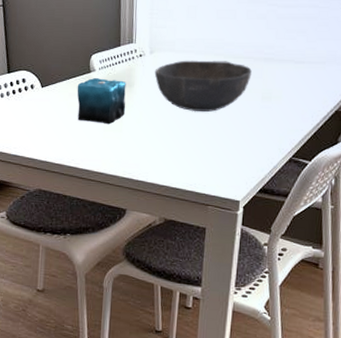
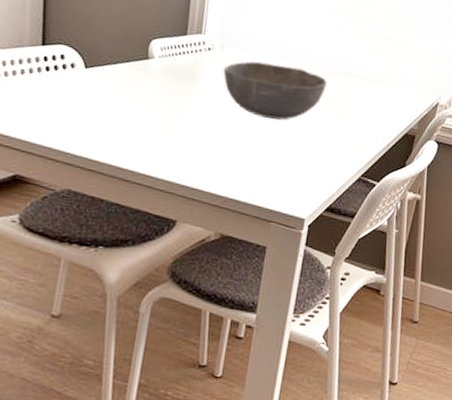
candle: present [77,67,126,125] -> none [127,54,190,121]

